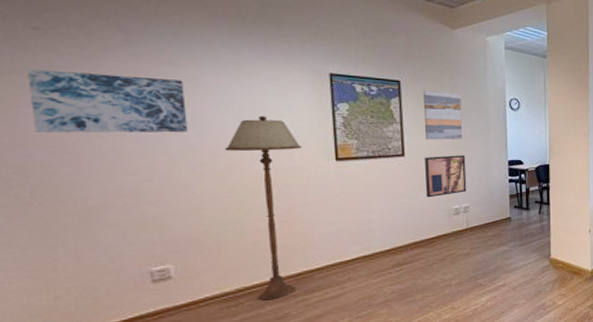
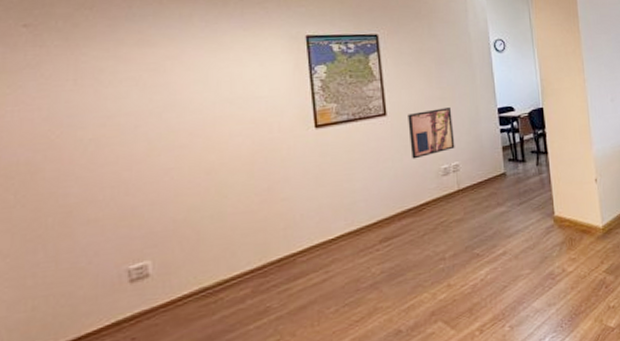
wall art: present [26,68,187,133] -> none [16,60,166,130]
floor lamp: present [224,116,302,301] -> none [202,88,280,294]
wall art: present [423,90,463,140] -> none [403,40,447,95]

